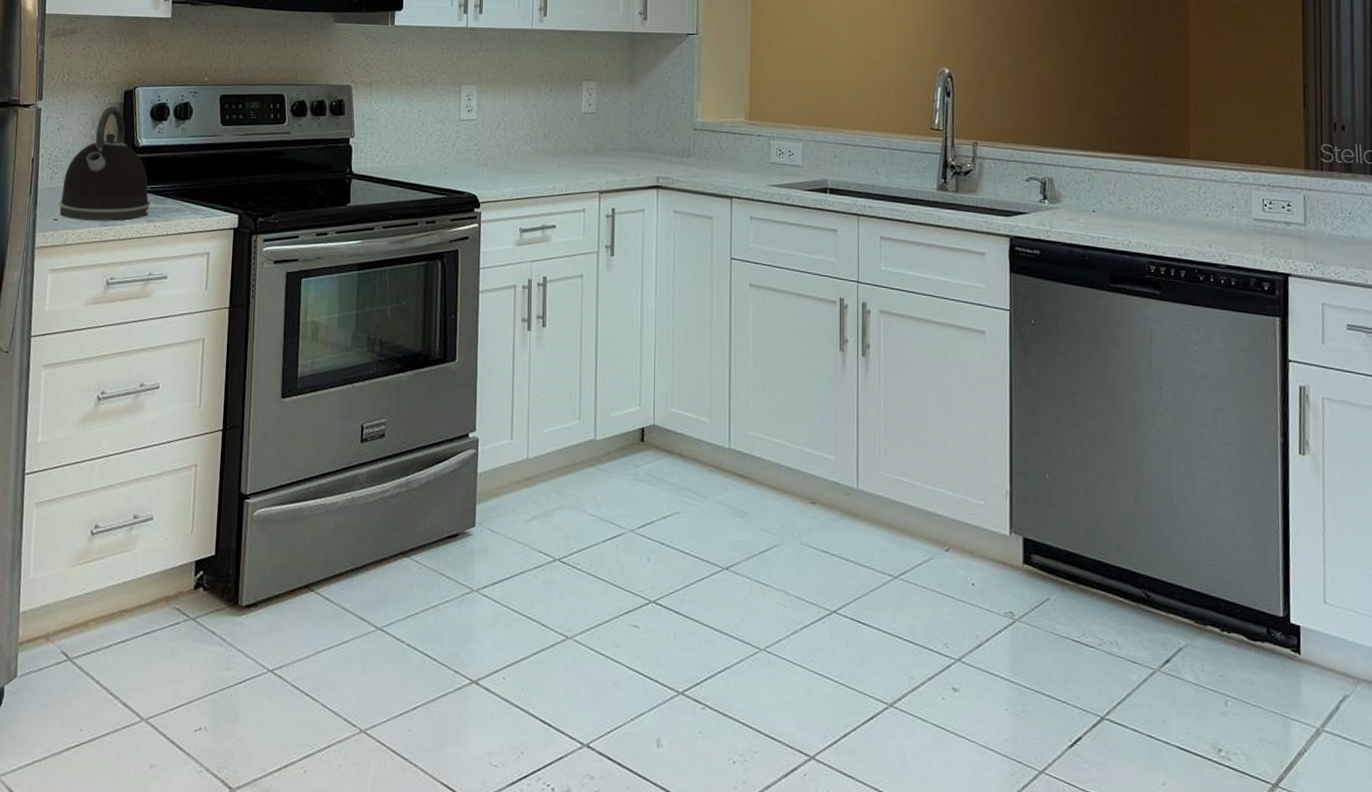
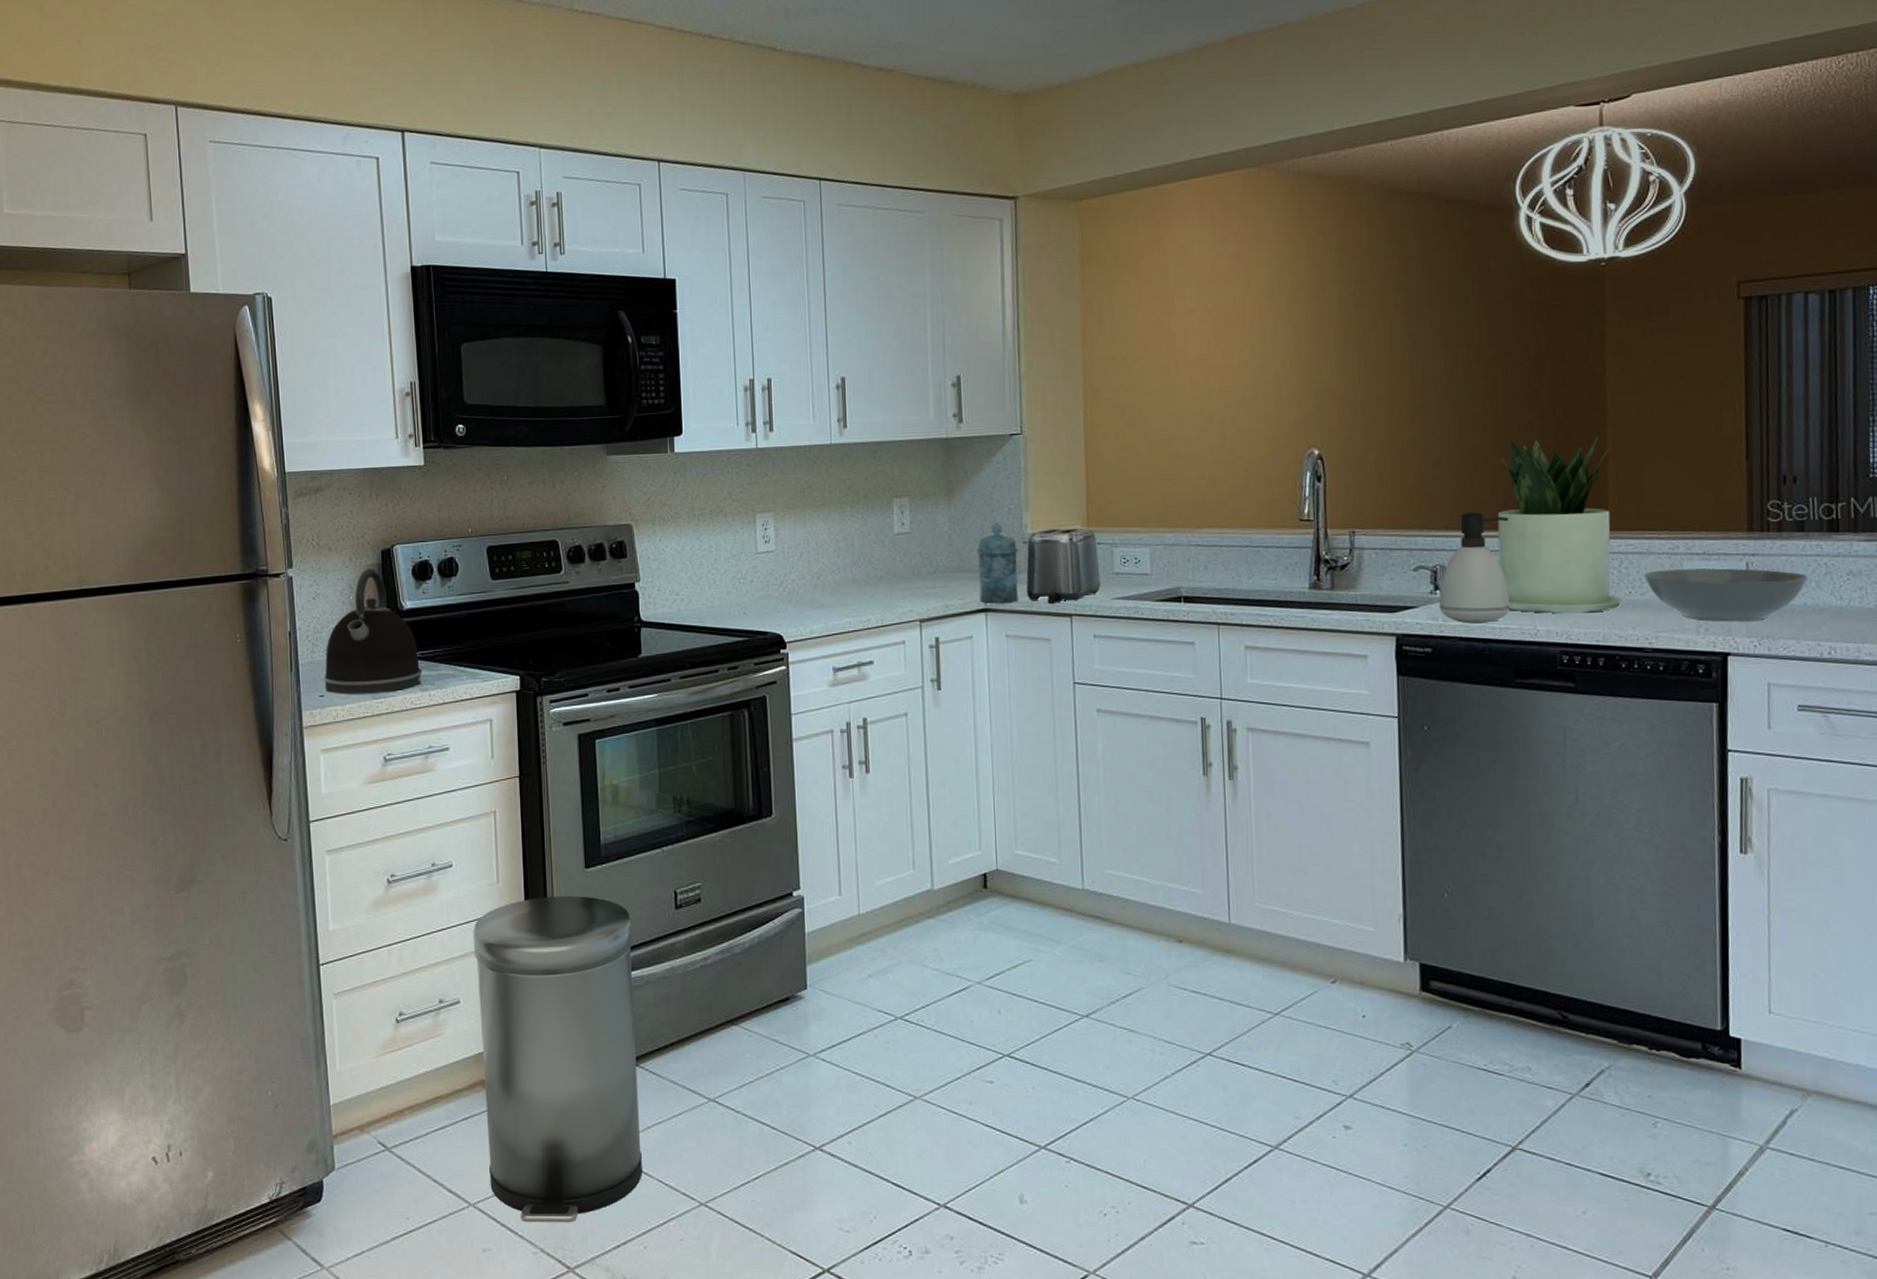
pedal bin: none [164,422,320,743] -> present [473,896,642,1223]
canister: none [653,110,689,182] -> present [977,523,1019,603]
toaster: none [693,119,758,186] -> present [1026,528,1101,603]
soap dispenser: none [1047,133,1107,232] -> present [1439,511,1511,624]
planter: none [1097,75,1202,230] -> present [1497,436,1624,614]
bowl: none [1218,197,1356,248] -> present [1643,568,1810,622]

